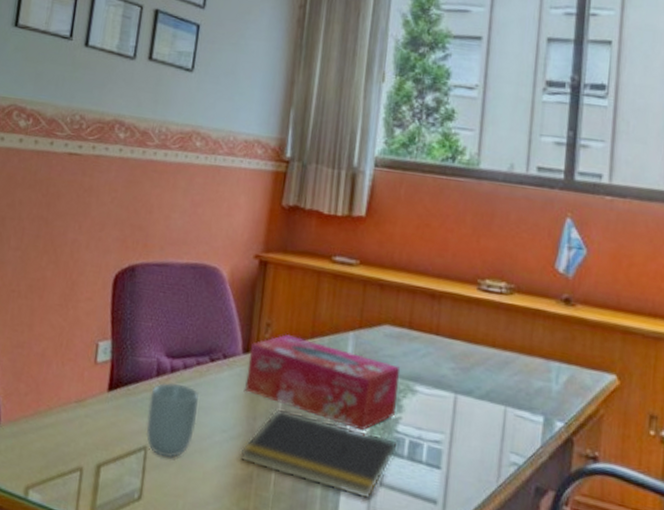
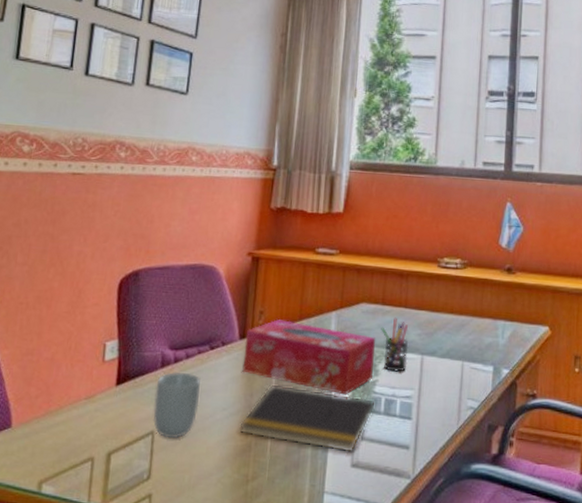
pen holder: none [406,345,440,411] -> present [381,317,409,372]

